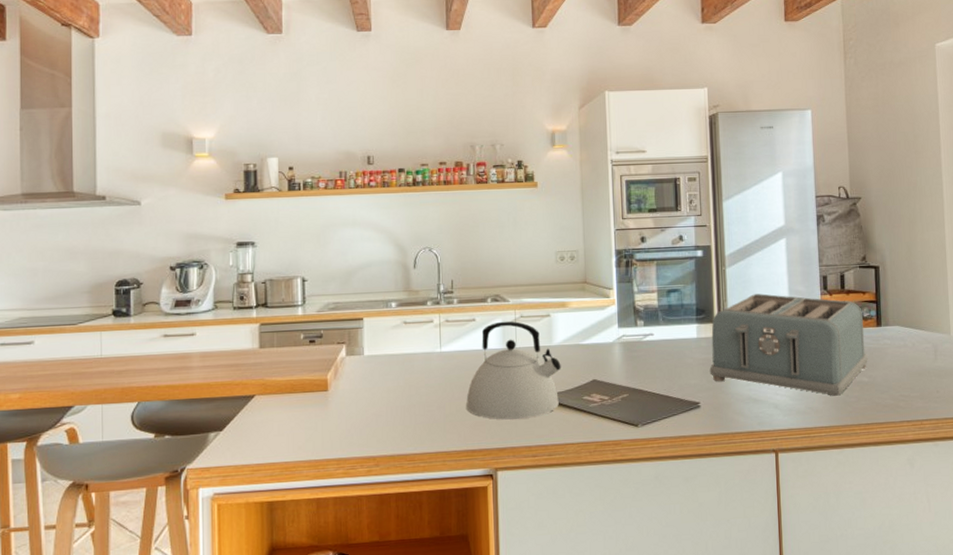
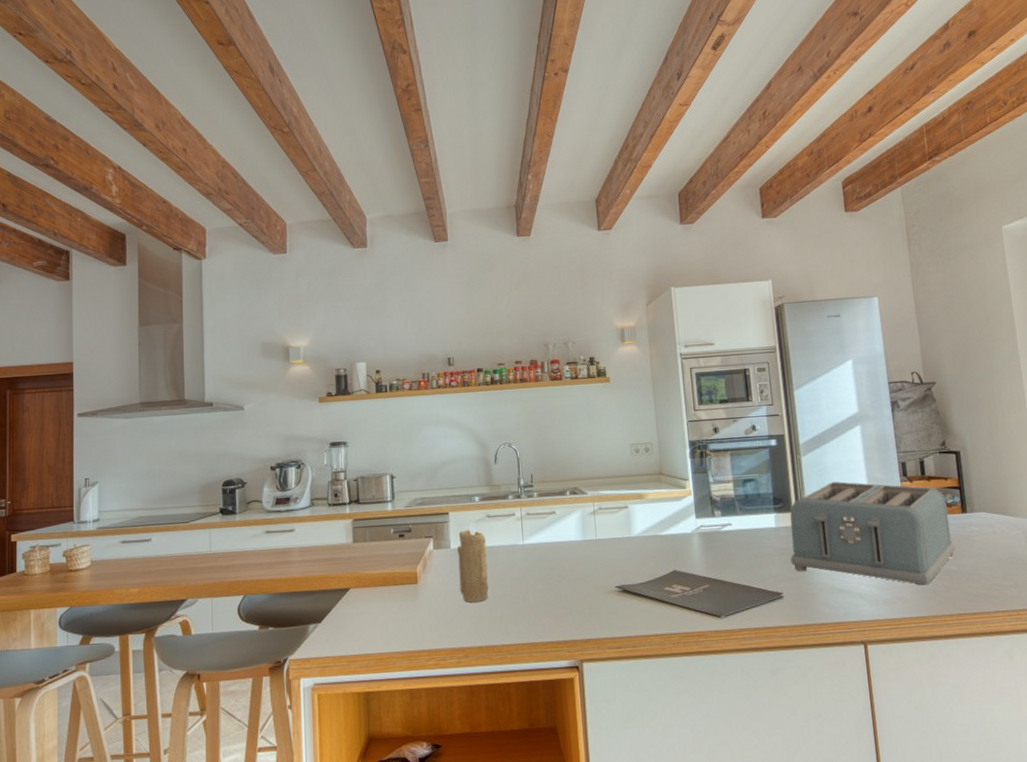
candle: none [370,329,403,411] -> present [456,522,489,603]
kettle: present [466,321,561,420] -> none [550,513,641,611]

